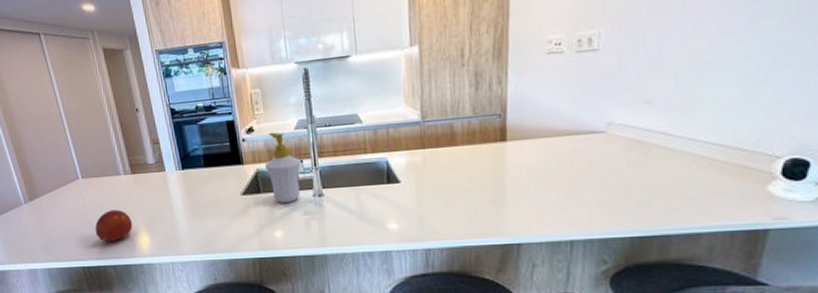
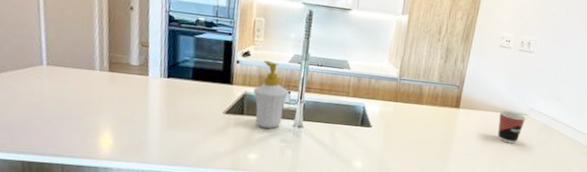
fruit: present [95,209,133,243] -> none [48,104,97,139]
cup: none [563,131,605,173] -> present [497,110,526,144]

